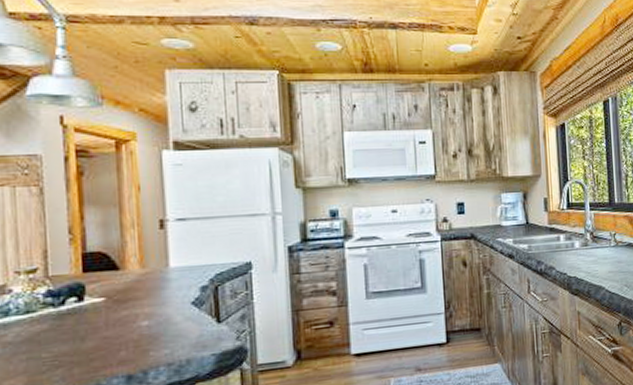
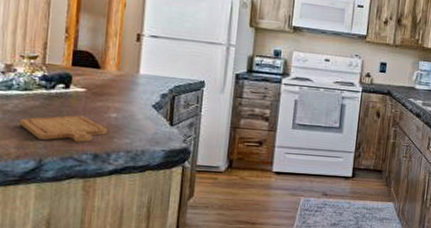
chopping board: none [25,331,140,370] -> present [19,115,108,142]

